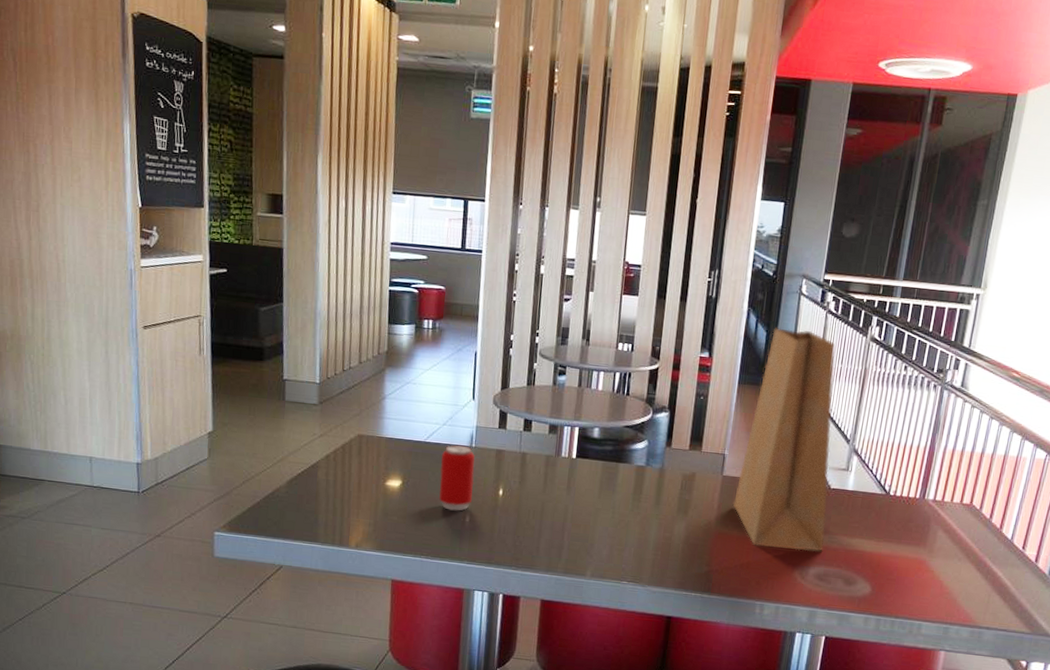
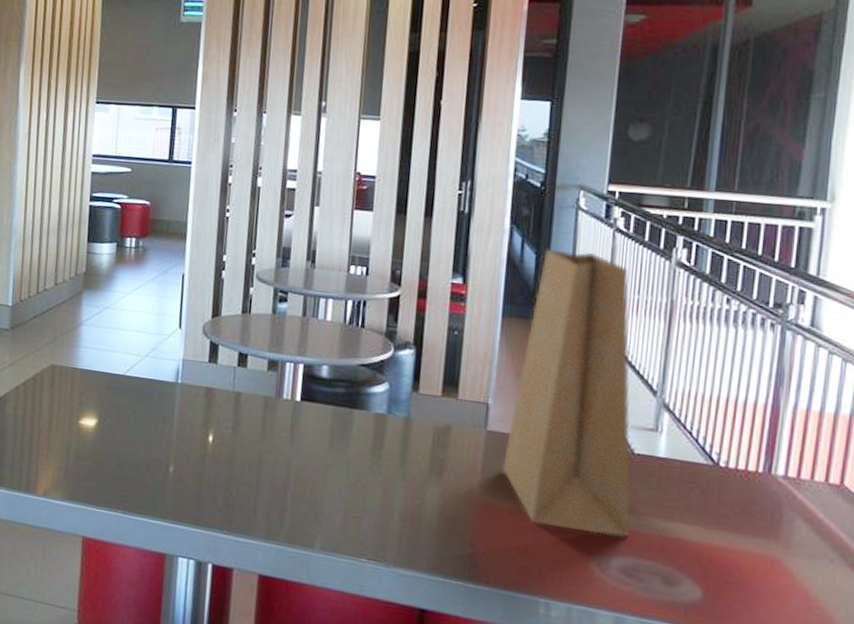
beverage can: present [438,444,475,511] -> none [138,380,181,459]

